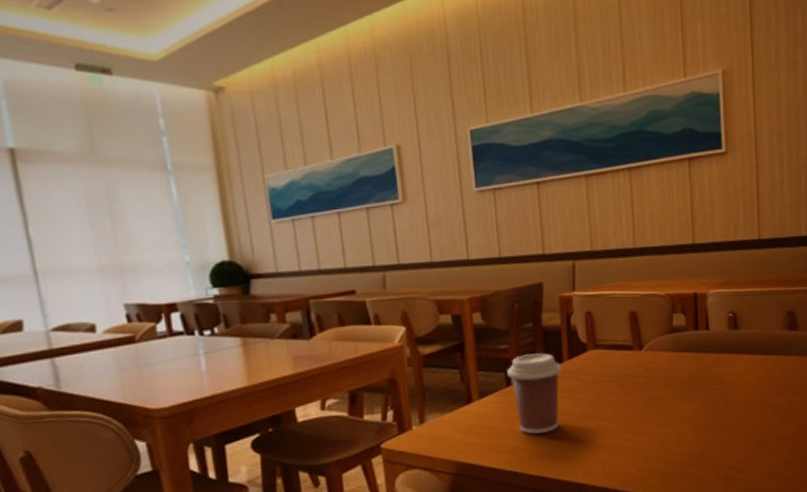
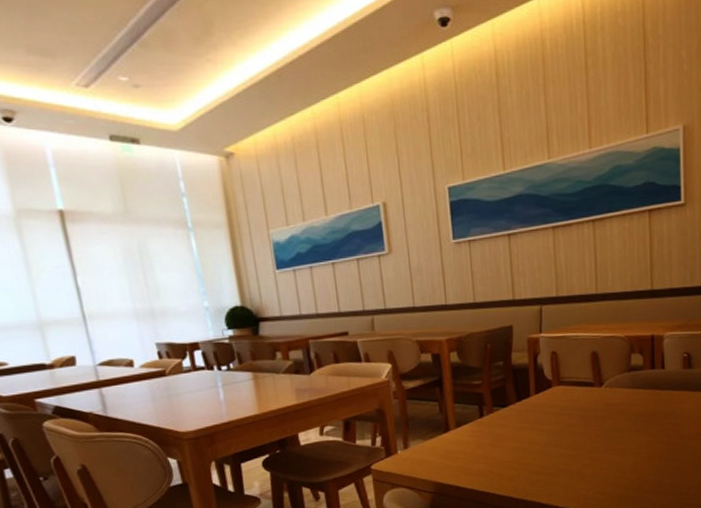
coffee cup: present [507,353,562,434] -> none [480,388,529,460]

